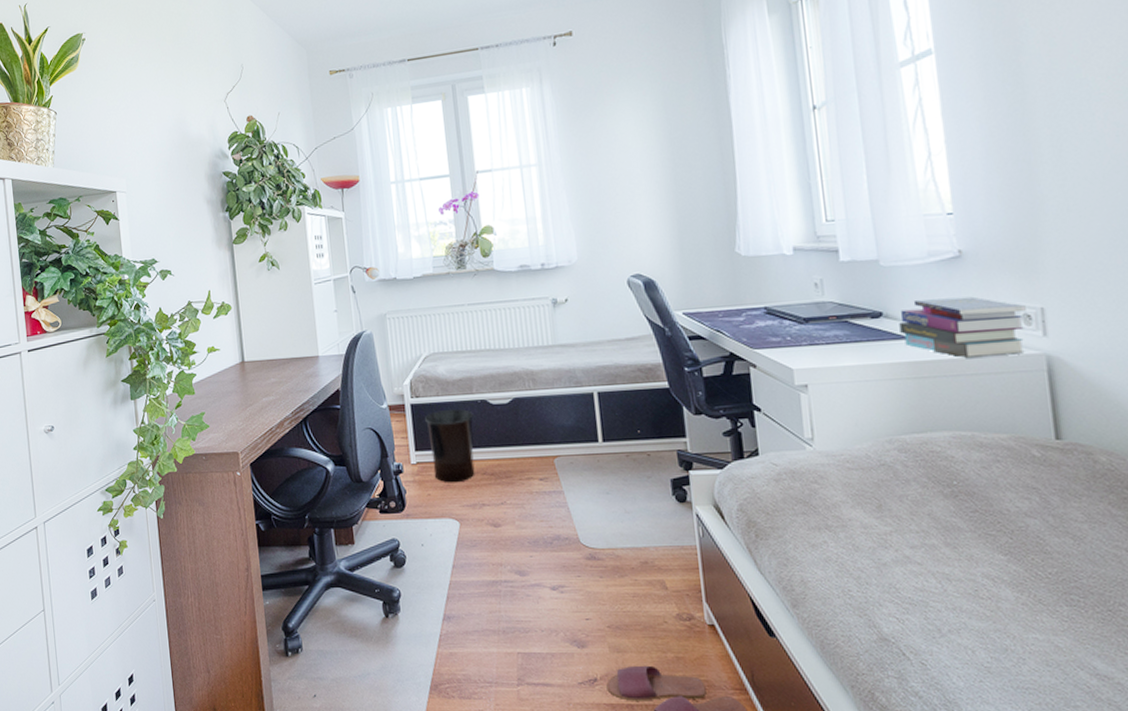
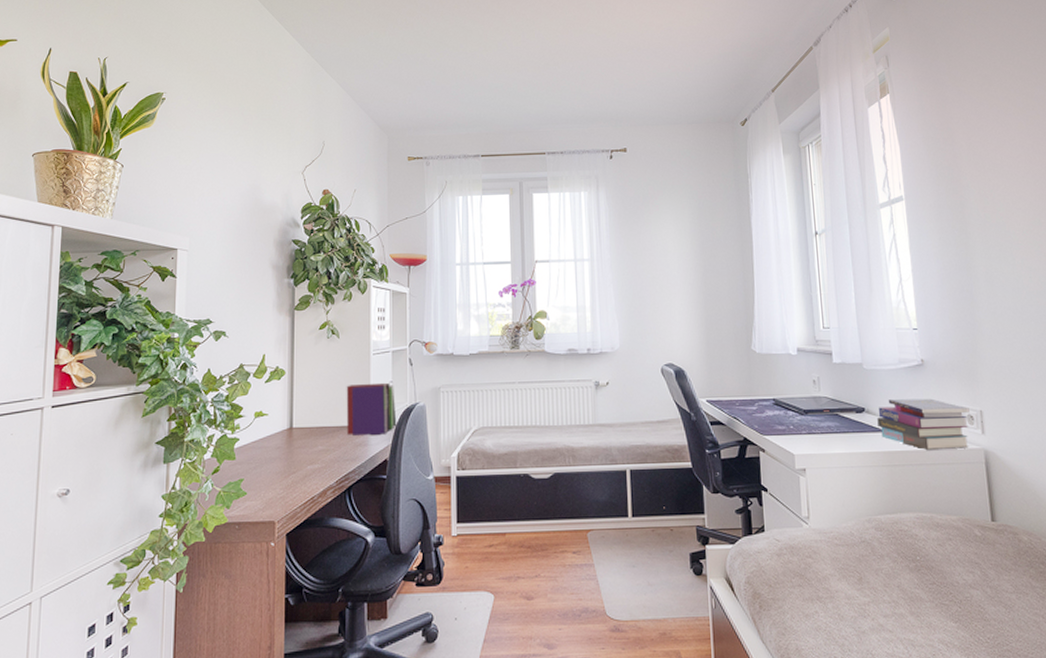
books: none [291,311,346,368] -> present [346,382,397,437]
waste bin: present [425,409,475,483] -> none [469,483,516,556]

